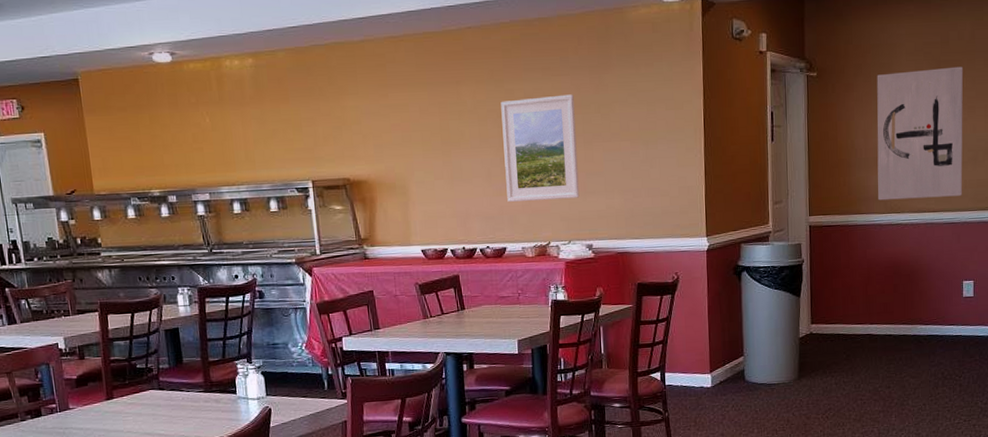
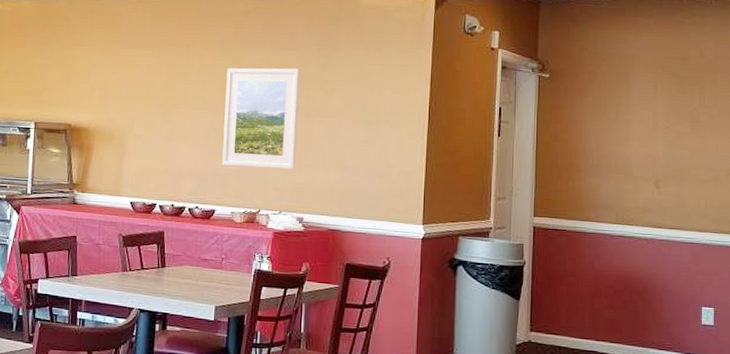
wall art: present [877,66,964,201] -> none [608,82,706,216]

